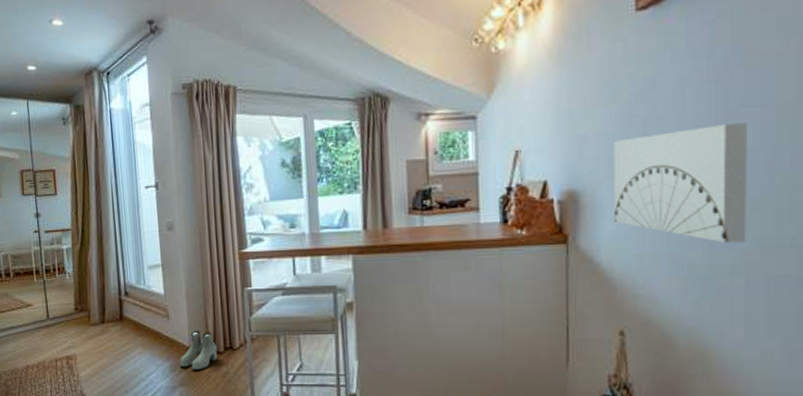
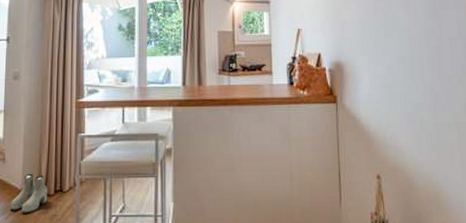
wall art: present [613,122,747,243] -> none [365,19,457,106]

